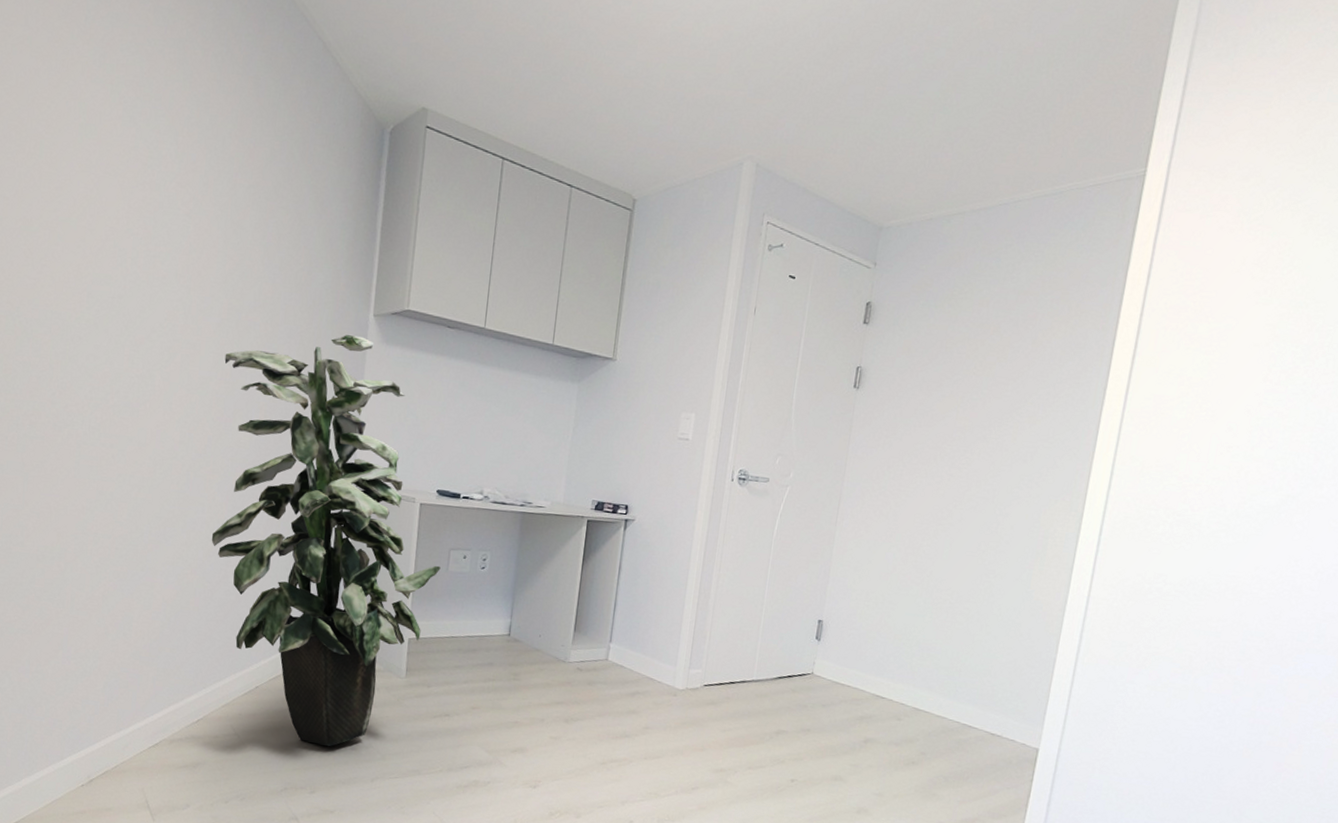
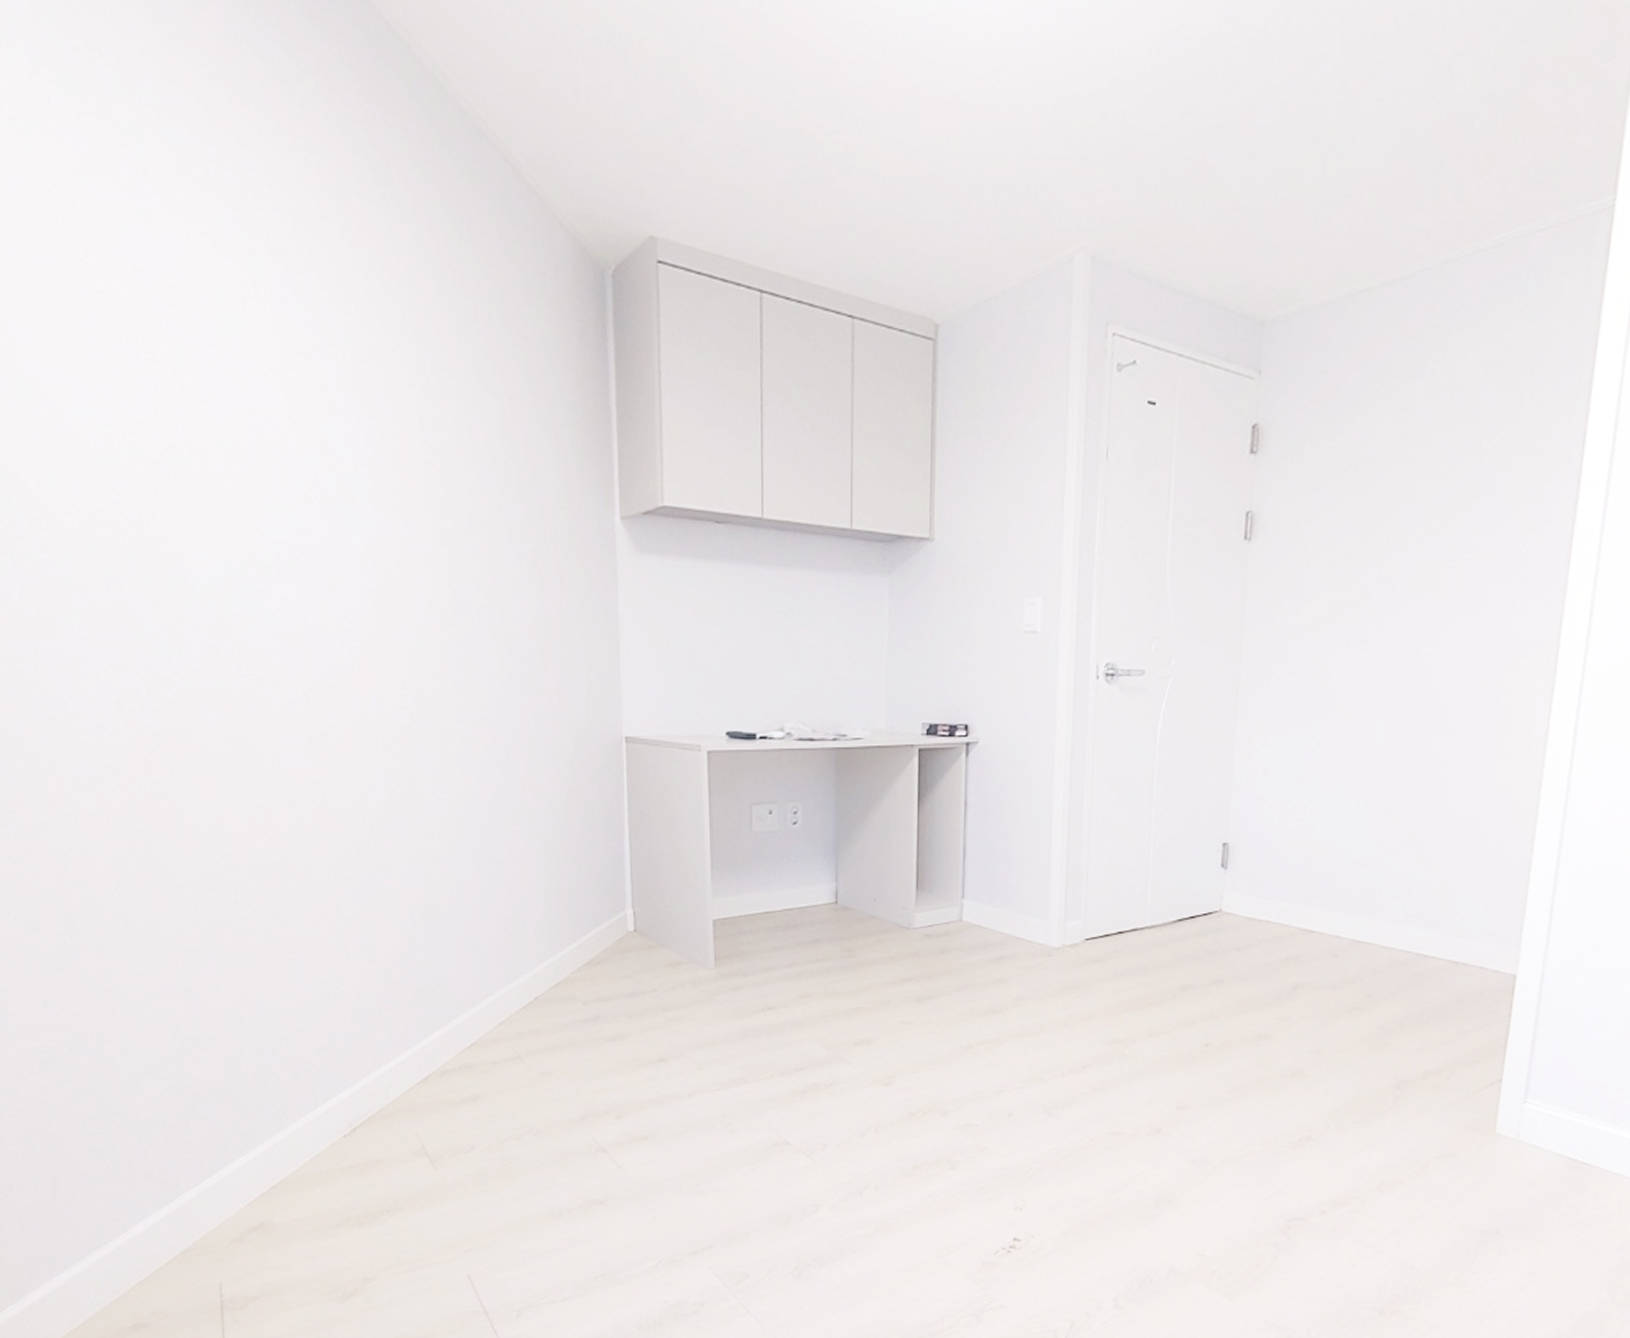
indoor plant: present [211,335,441,747] -> none [442,547,742,1061]

